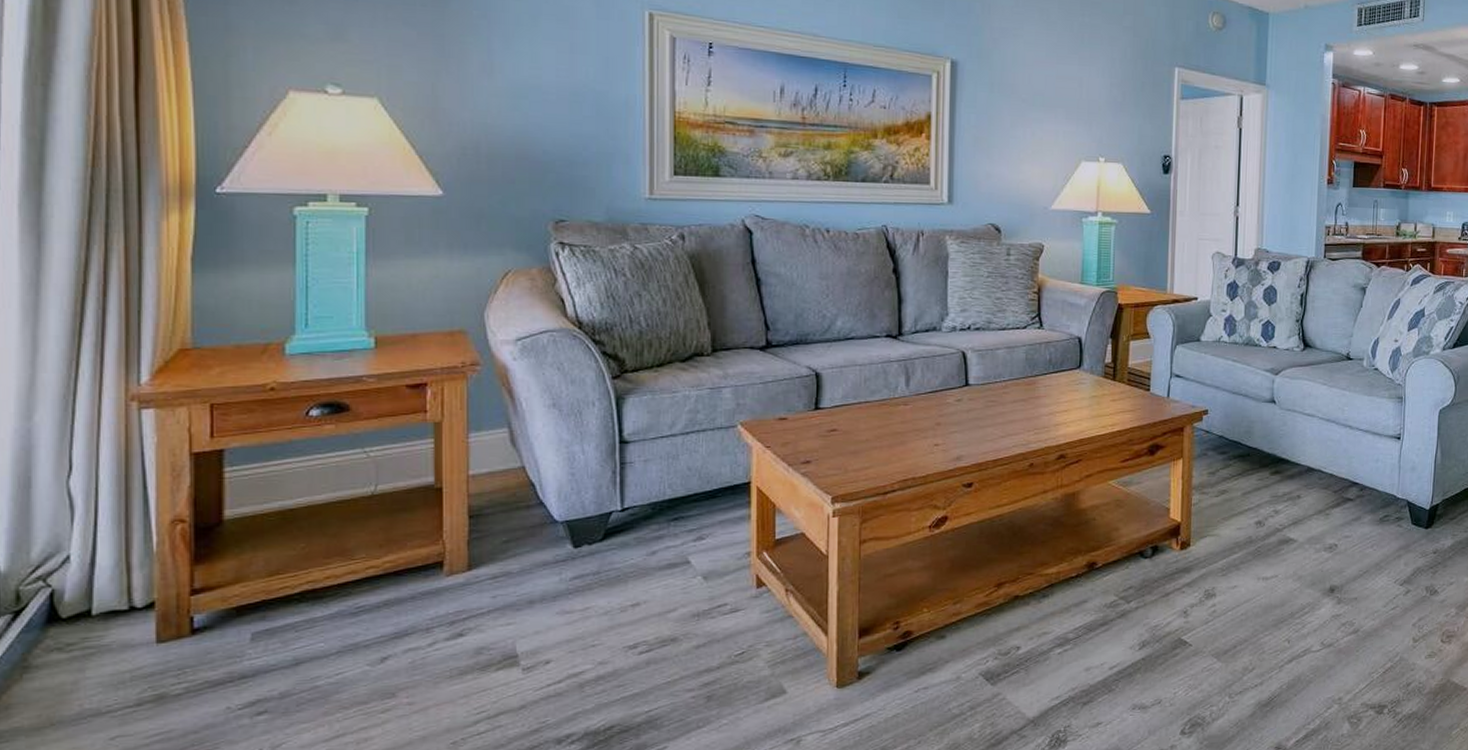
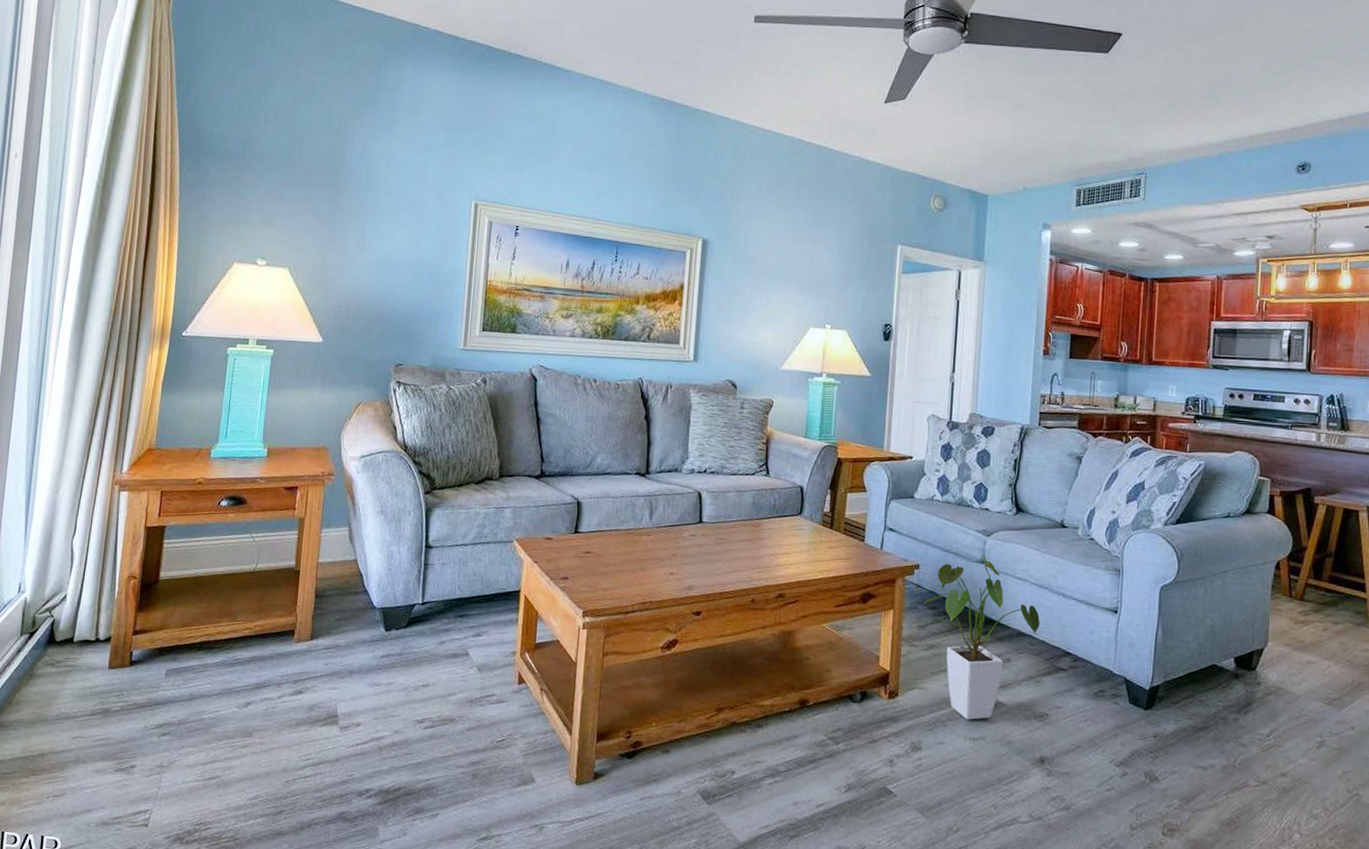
house plant: none [1214,394,1328,560] -> present [924,555,1040,720]

